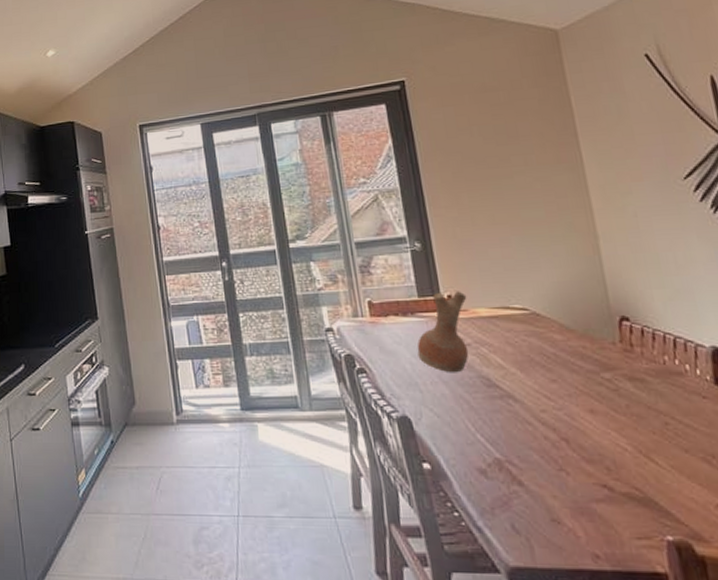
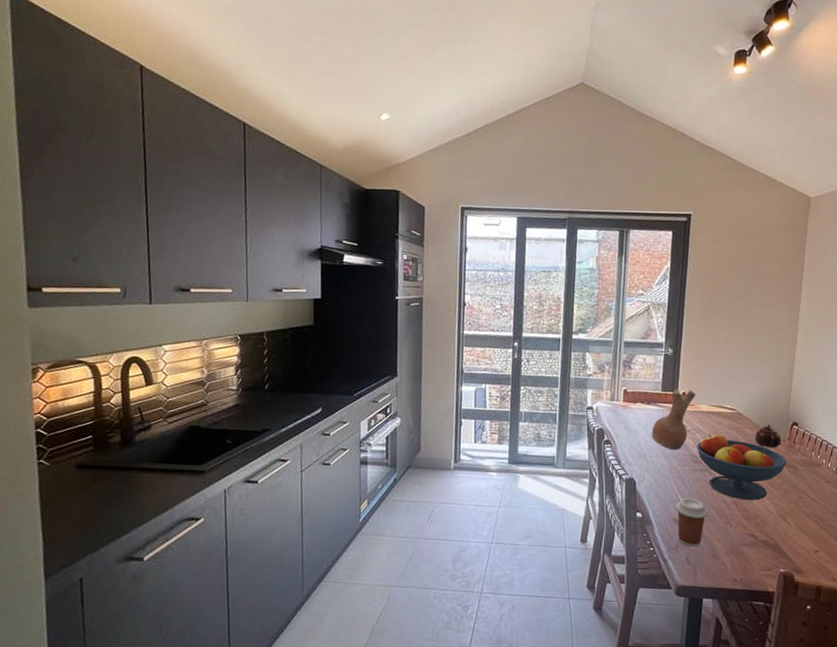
coffee cup: none [476,437,528,508] -> present [676,497,708,547]
fruit bowl: none [485,345,628,433] -> present [696,433,787,500]
teapot: none [567,324,611,355] -> present [755,425,782,448]

